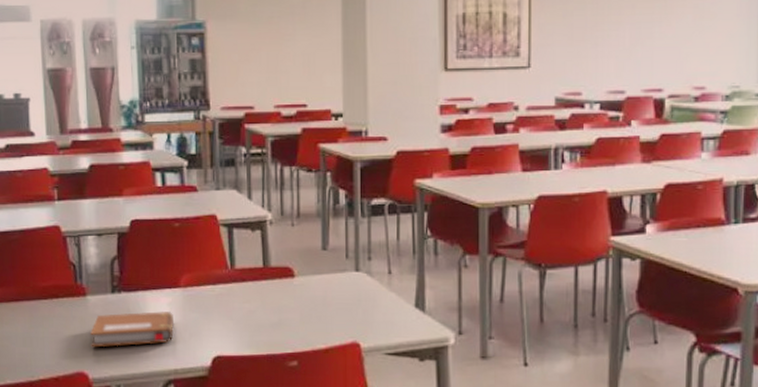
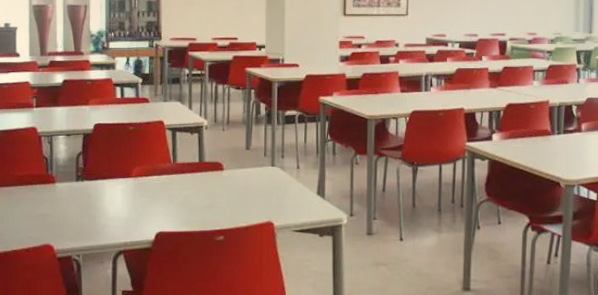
notebook: present [89,311,175,348] -> none [56,196,126,225]

